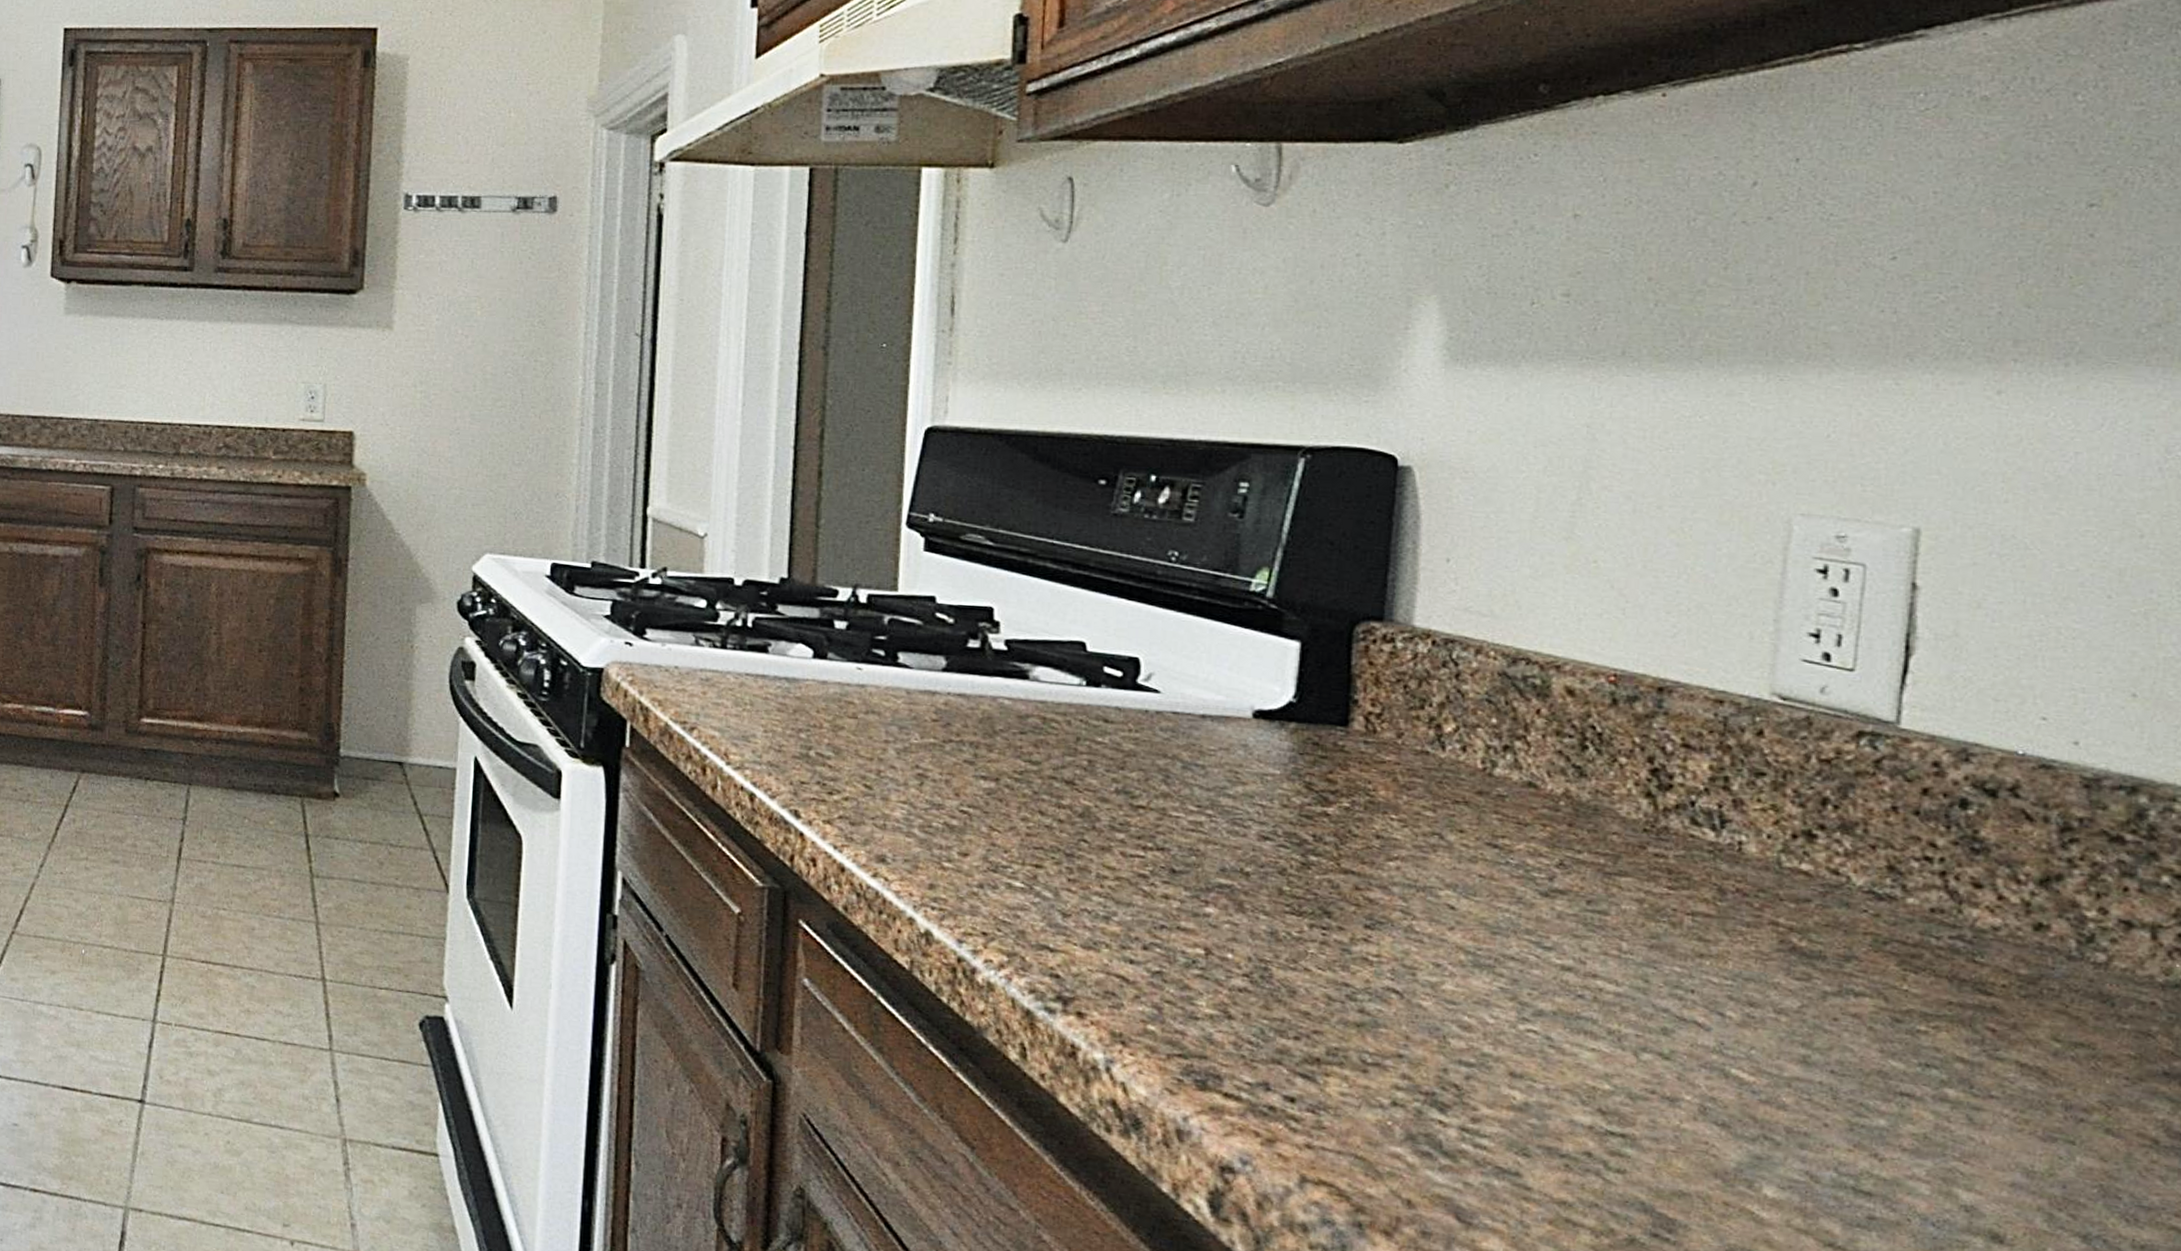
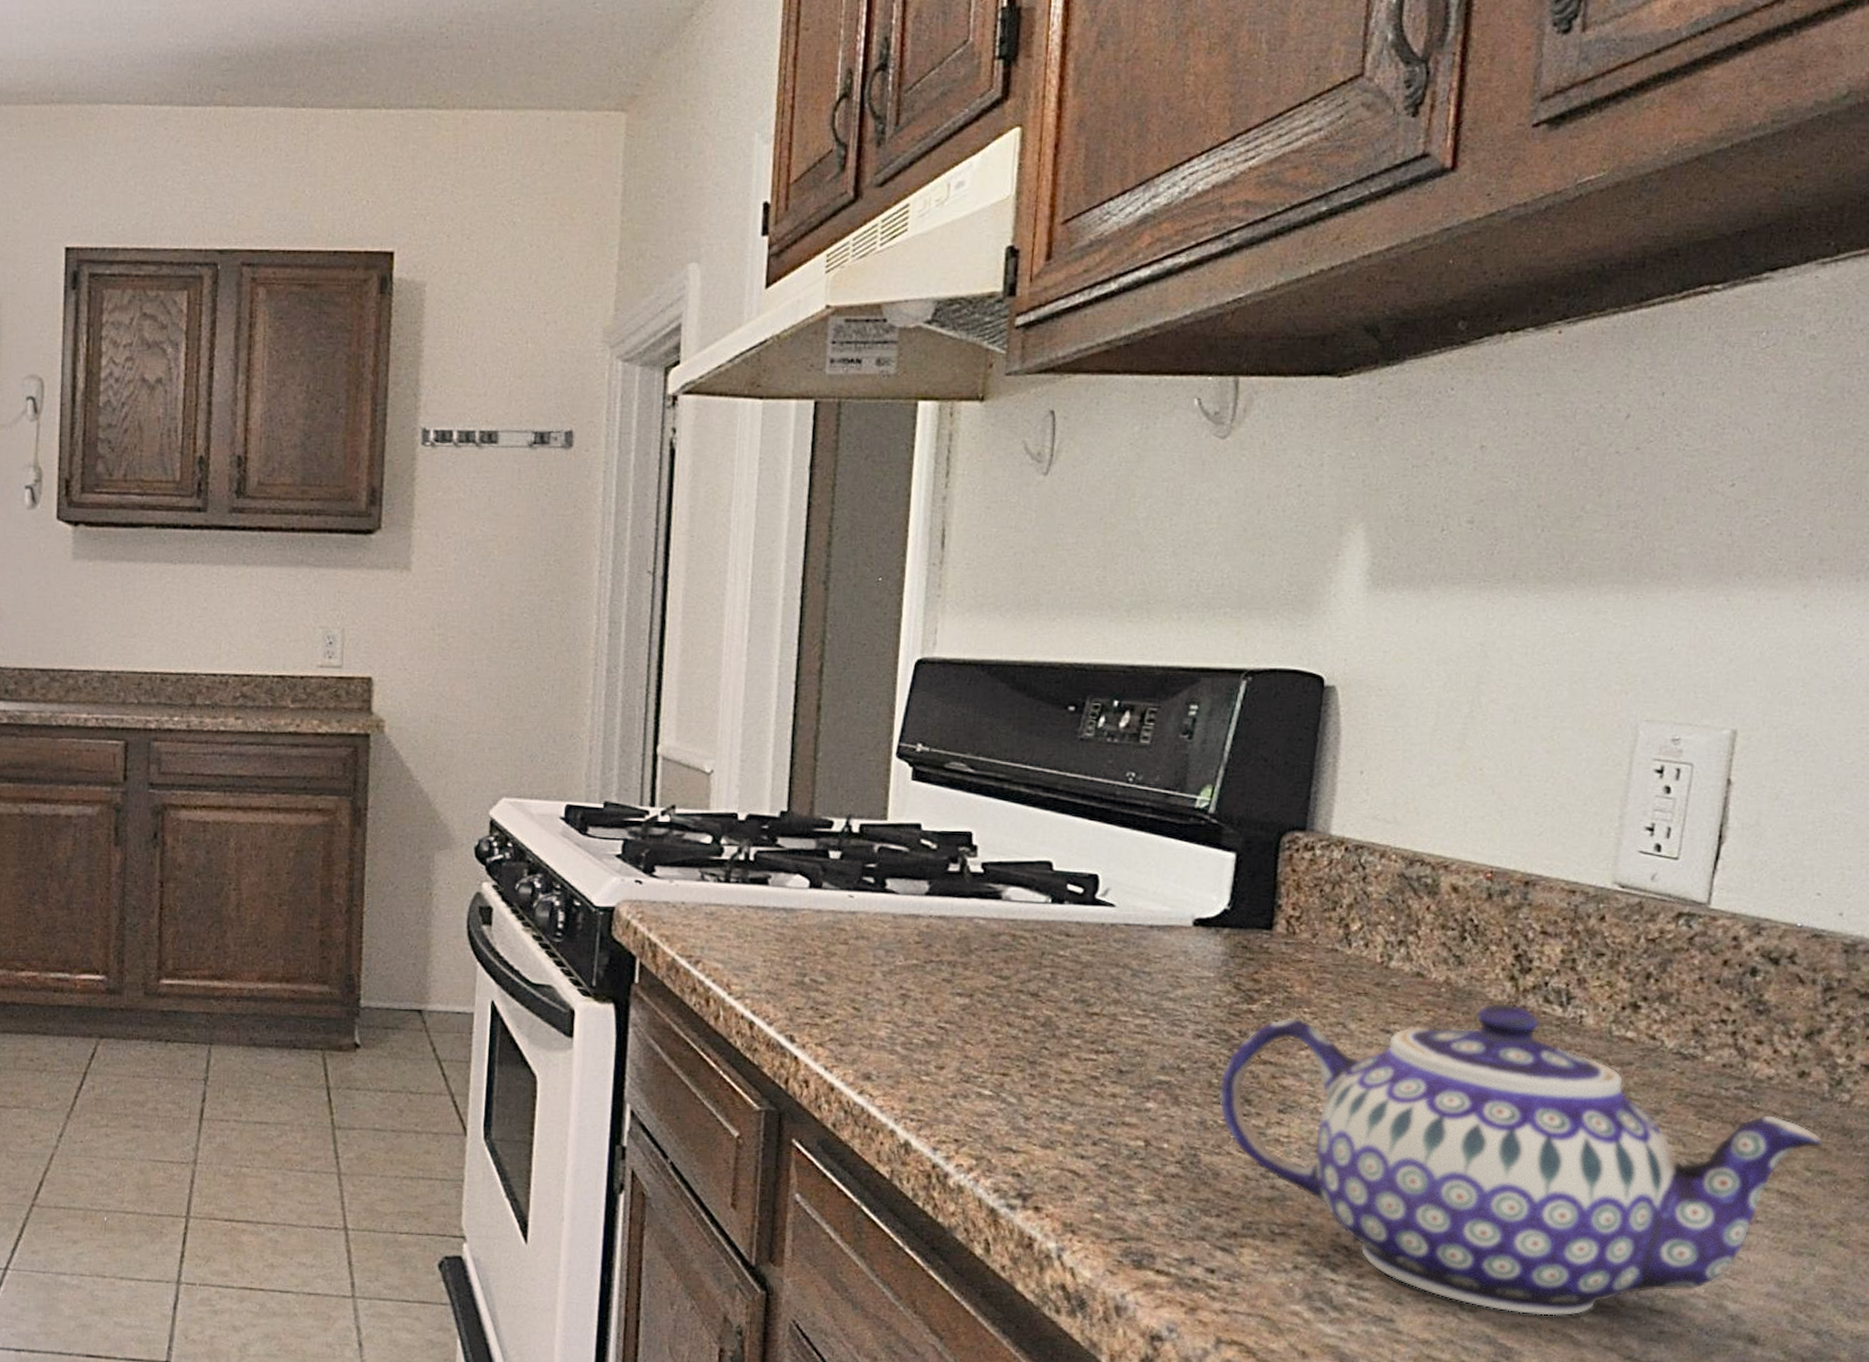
teapot: none [1291,821,2074,1189] -> present [1218,1002,1823,1316]

